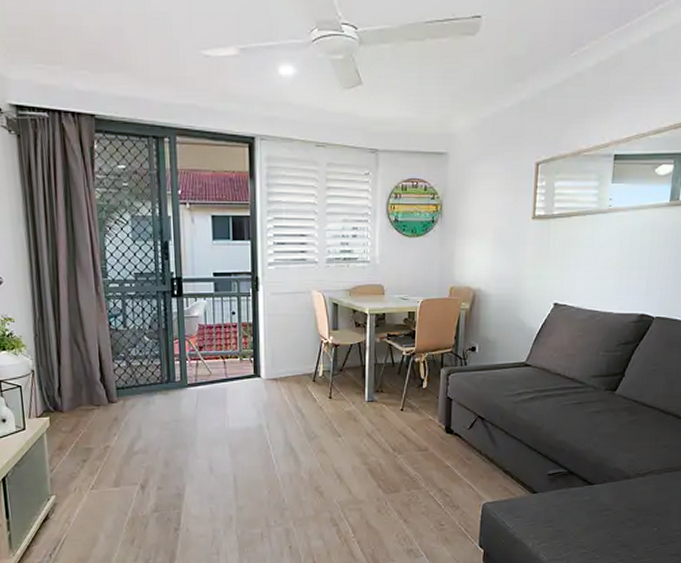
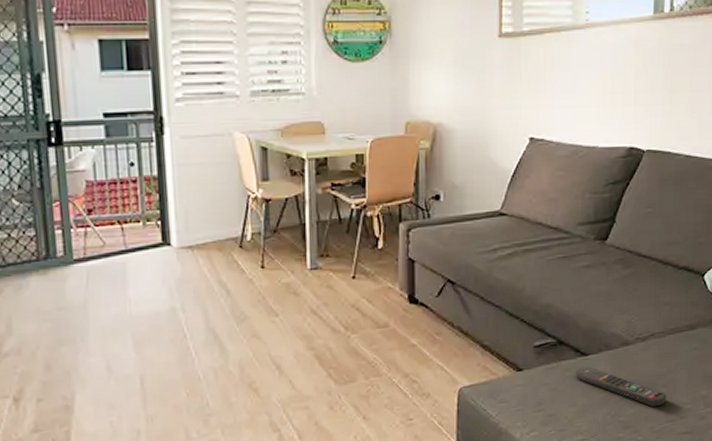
remote control: none [582,494,661,531] -> present [575,366,667,407]

